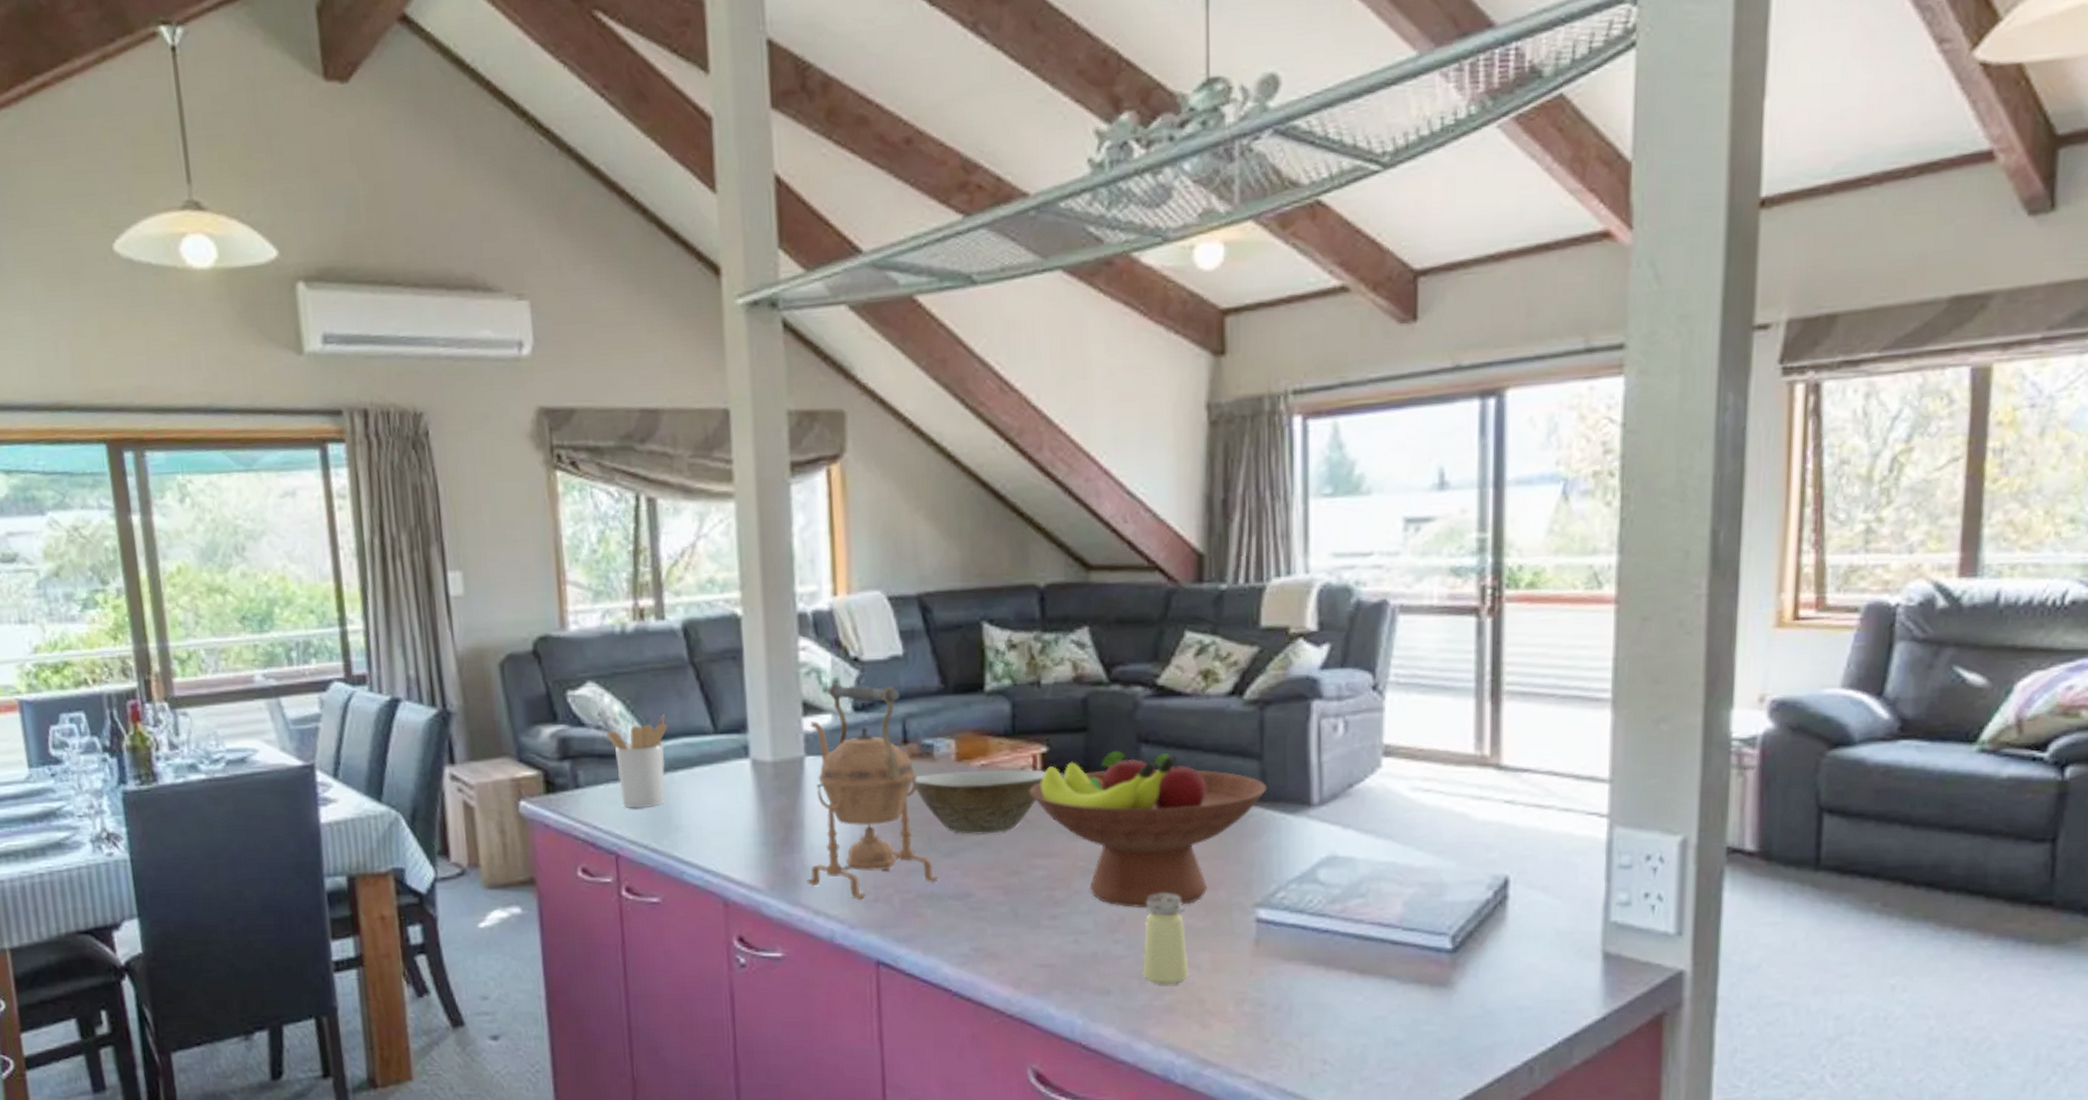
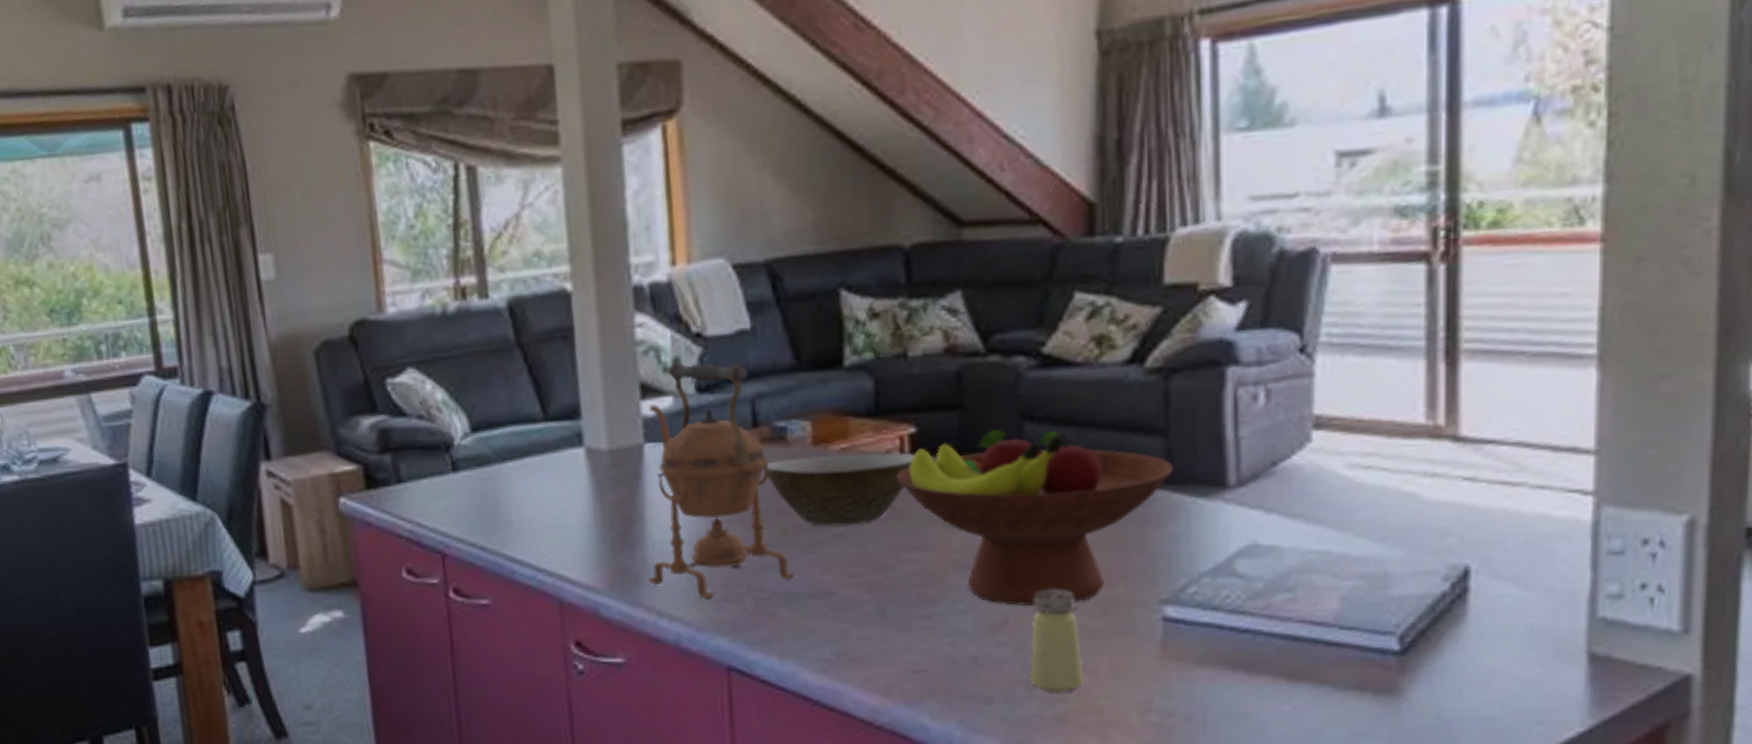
utensil holder: present [605,714,668,809] -> none [428,401,495,505]

